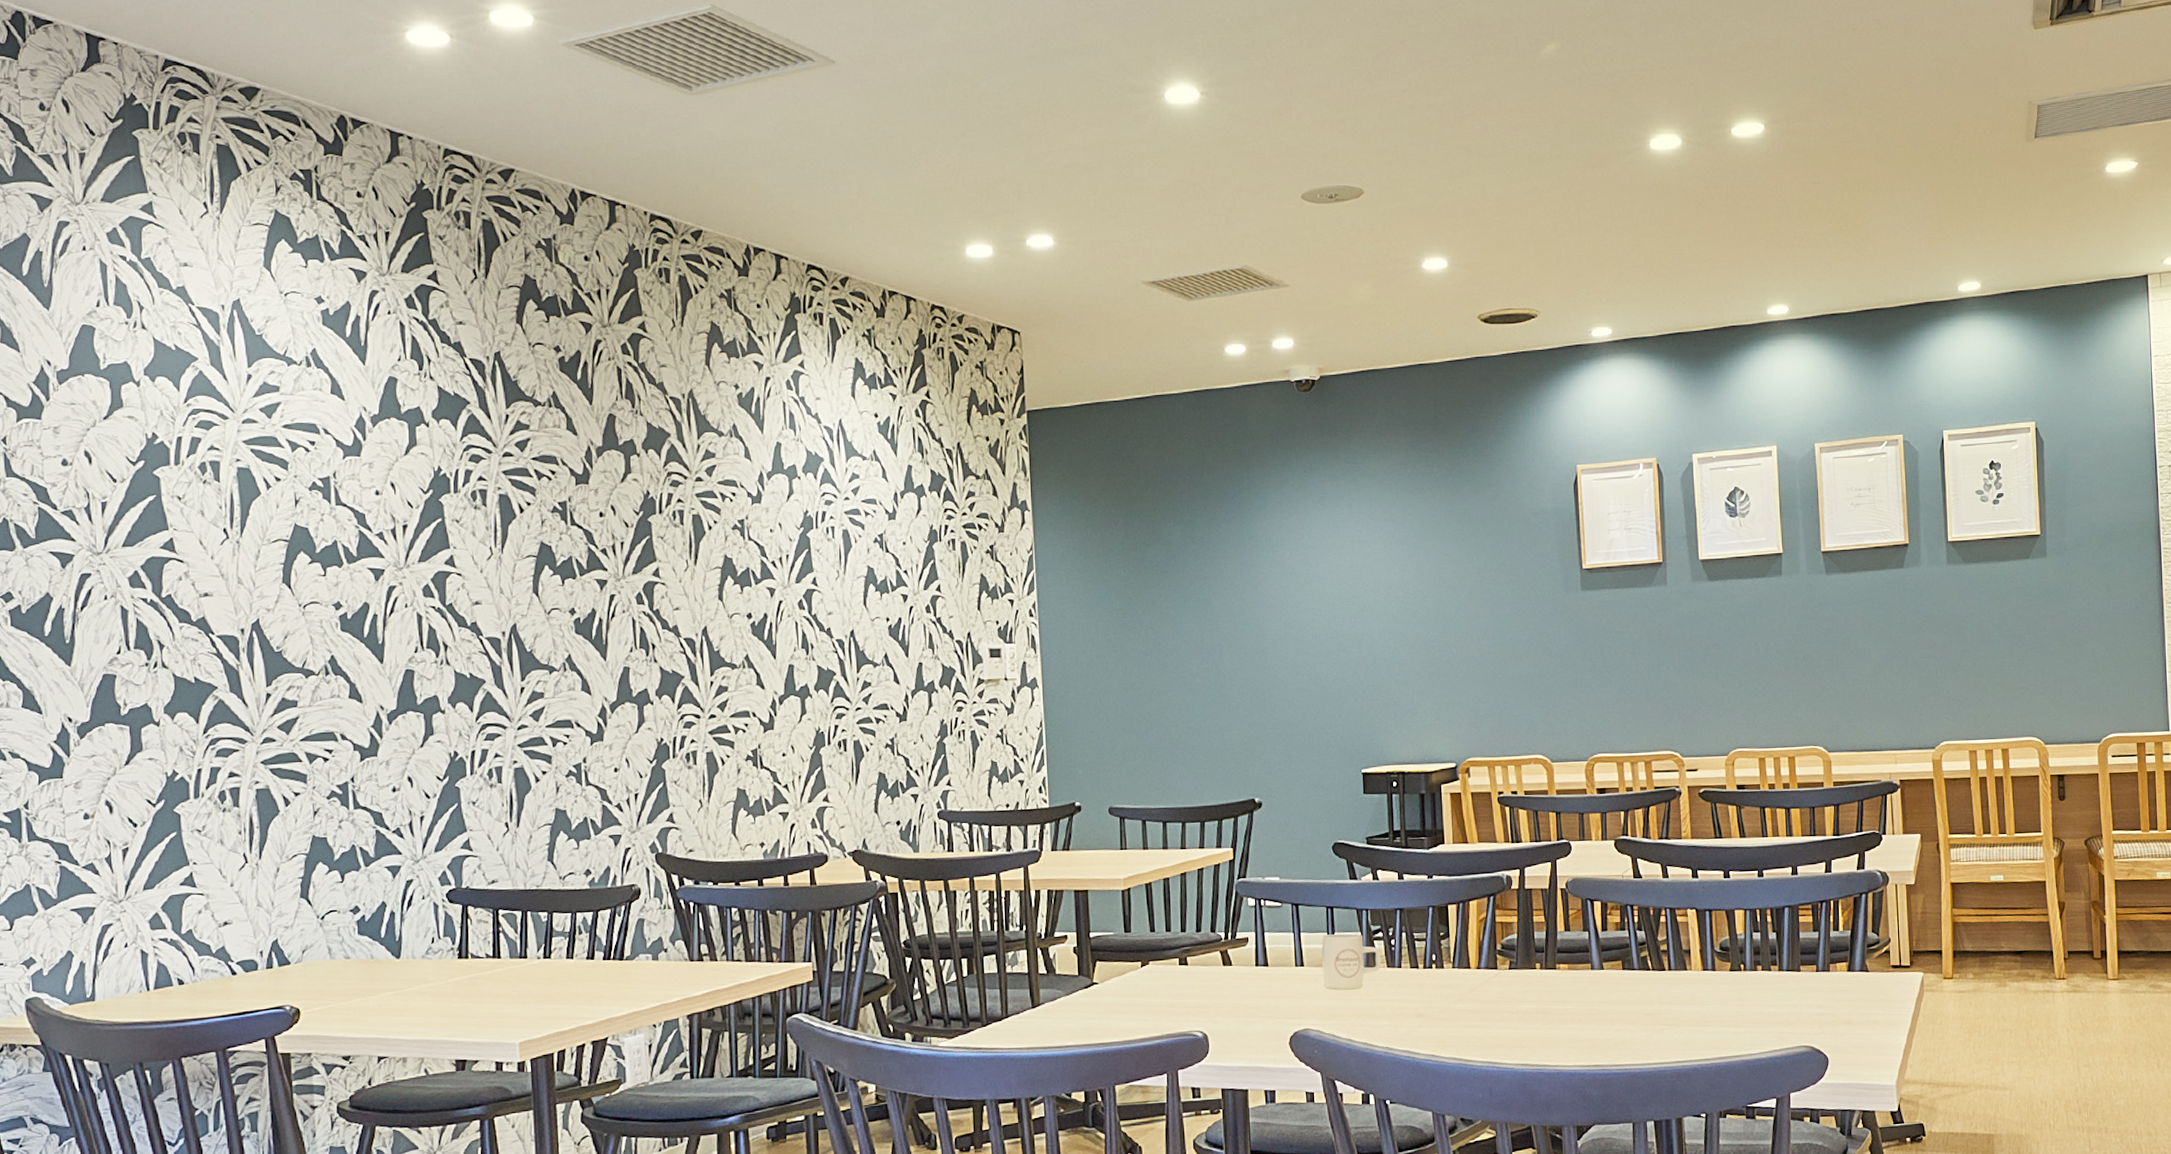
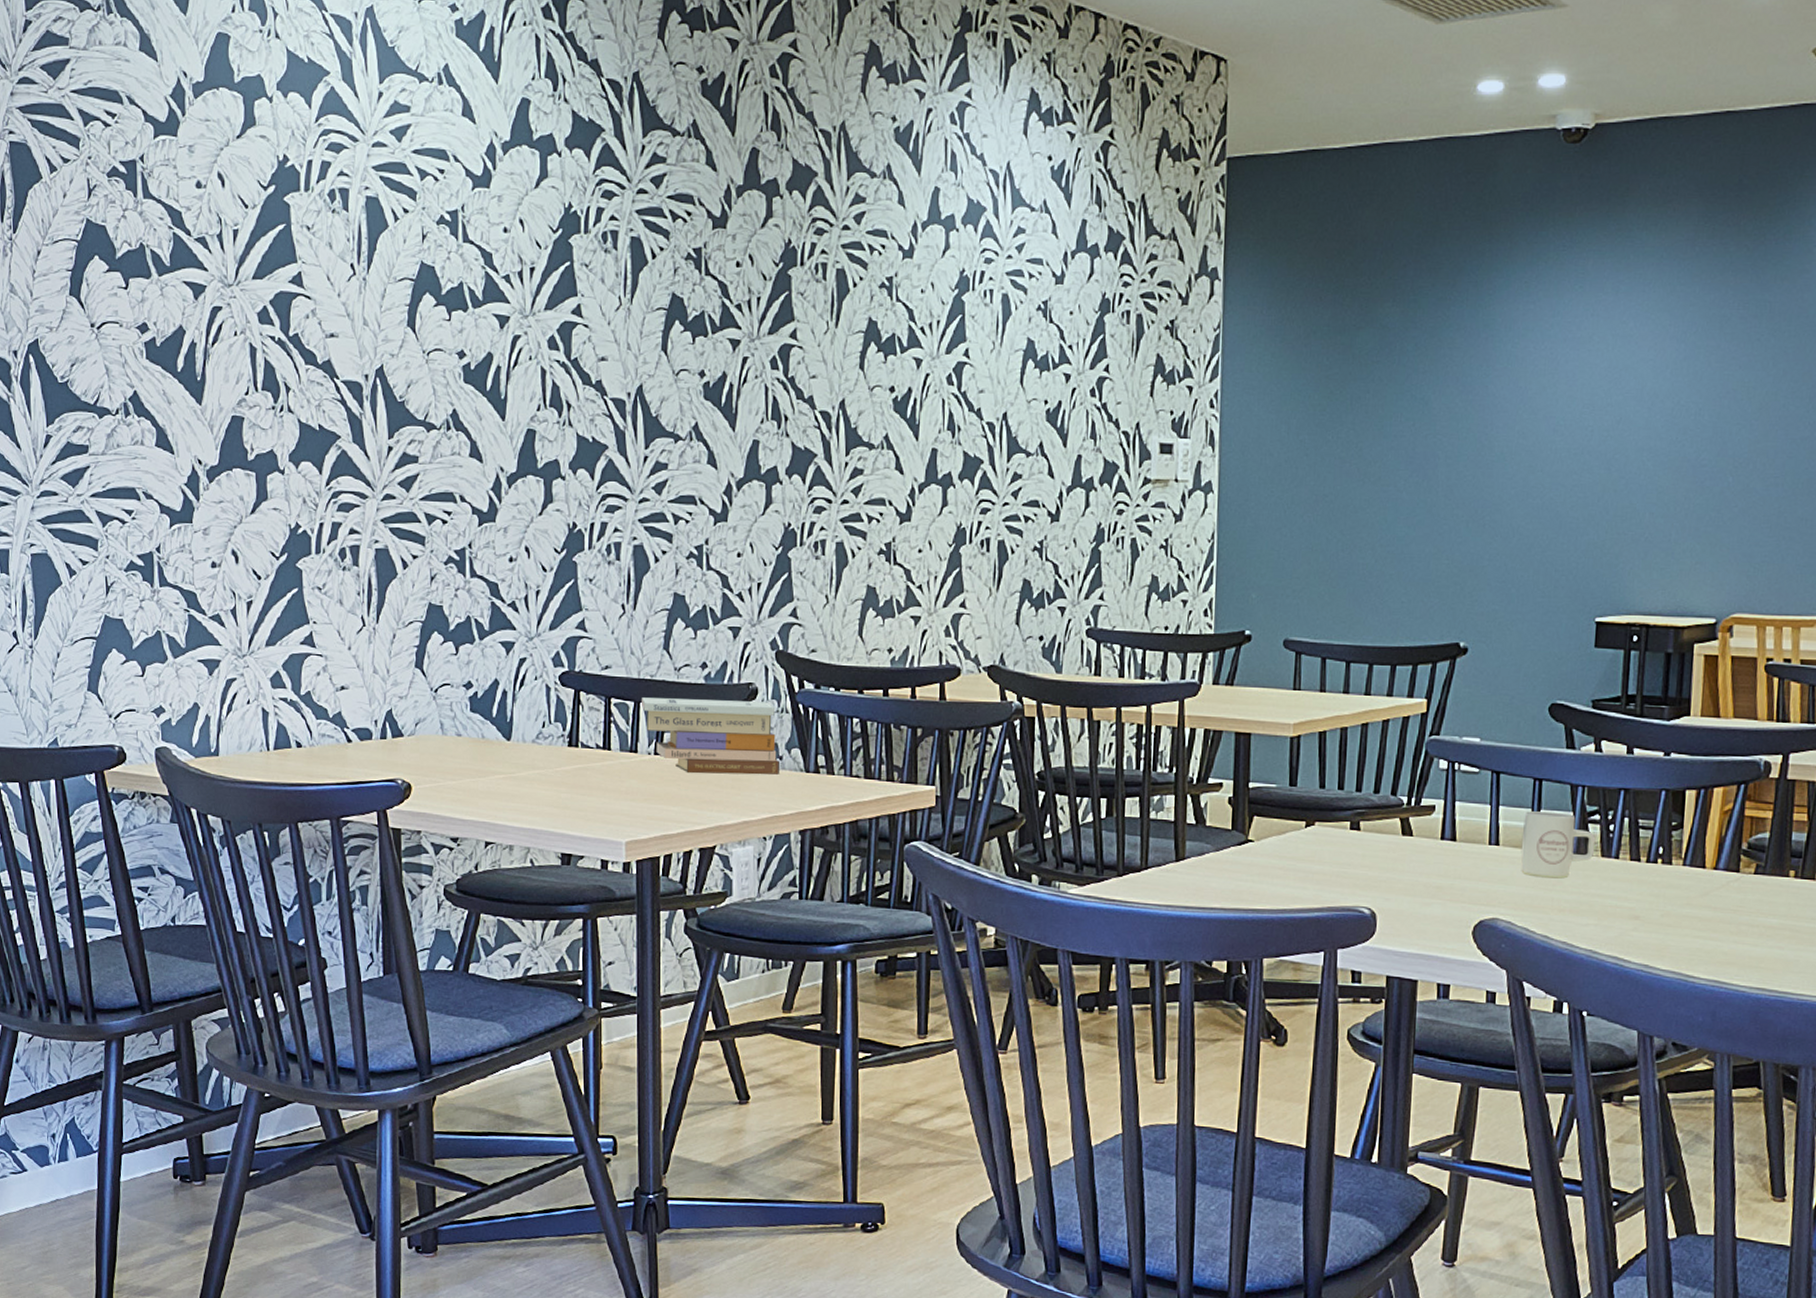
books: none [528,900,666,973] -> present [641,697,781,775]

